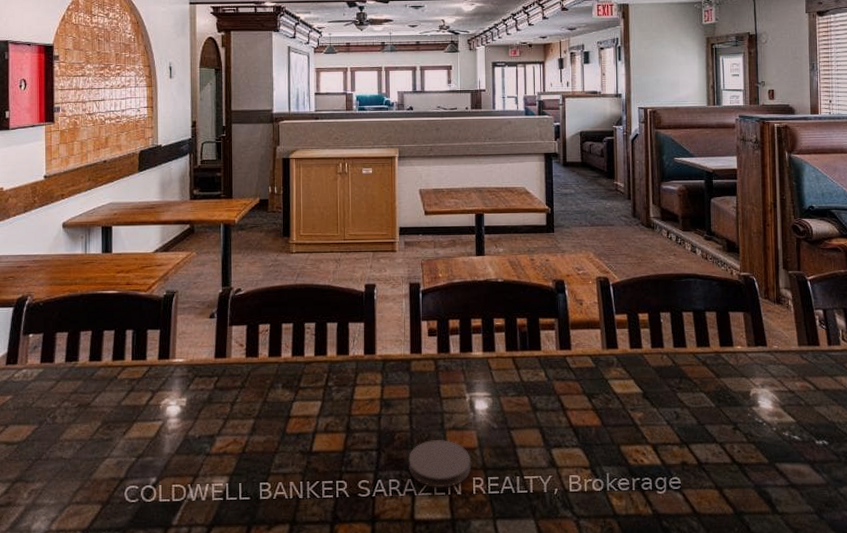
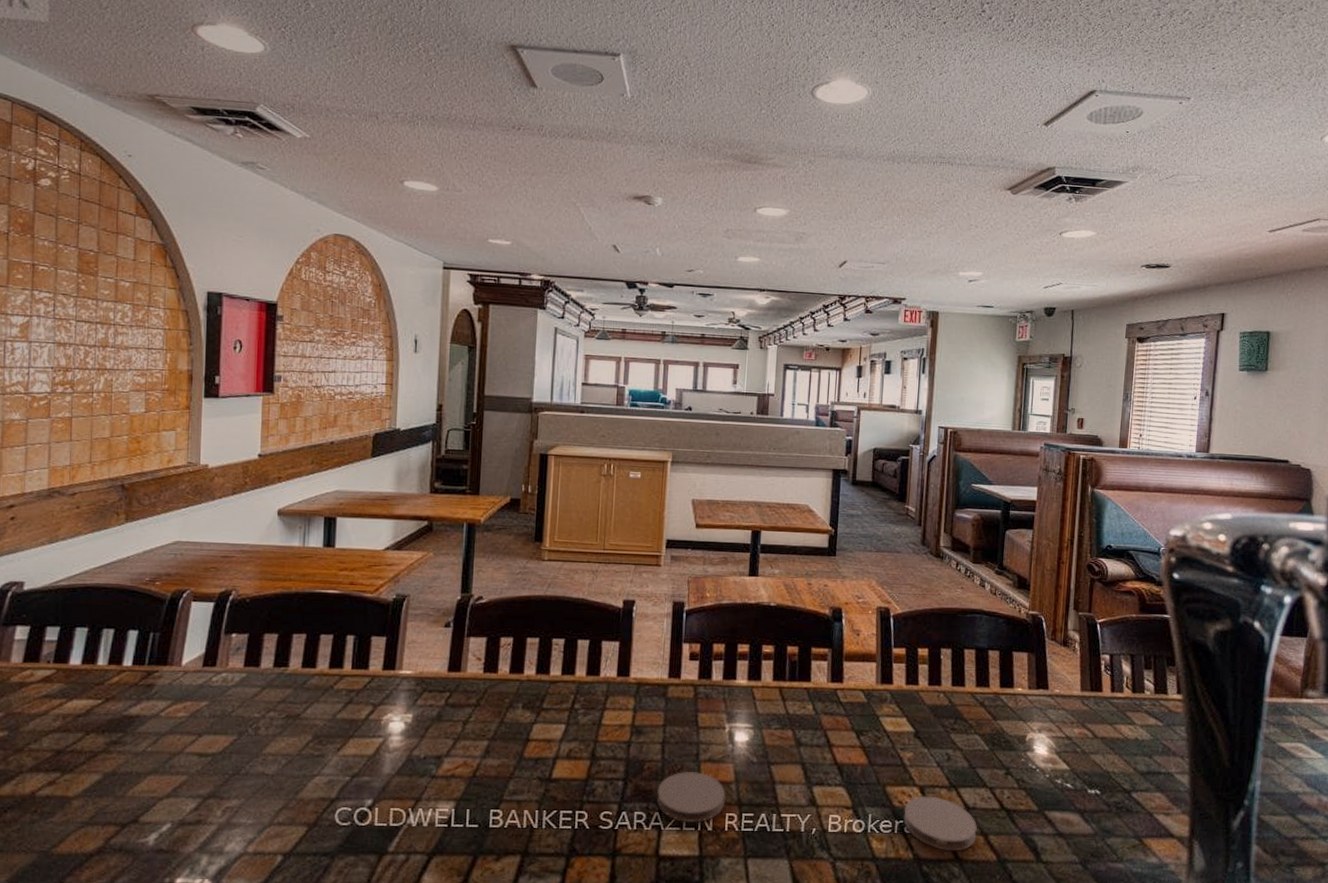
coaster: none [639,453,711,506] -> present [903,796,977,852]

